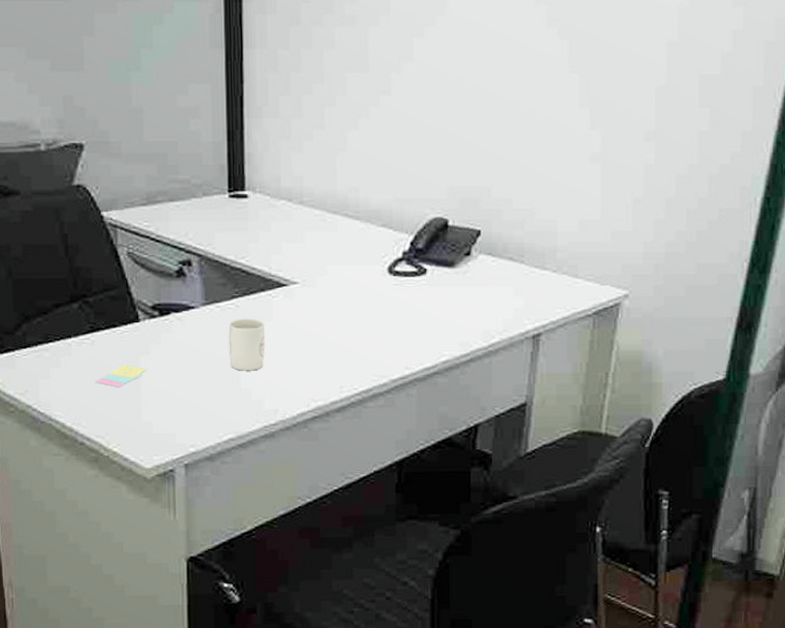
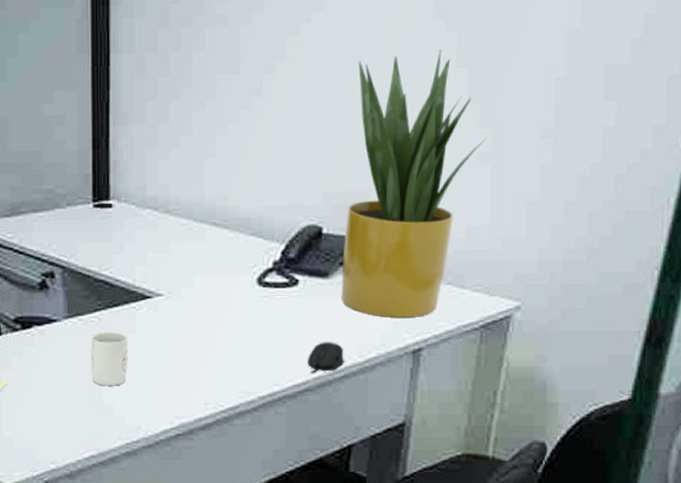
computer mouse: none [436,328,470,358] -> present [308,342,344,374]
planter: none [466,55,597,305] -> present [341,49,487,318]

